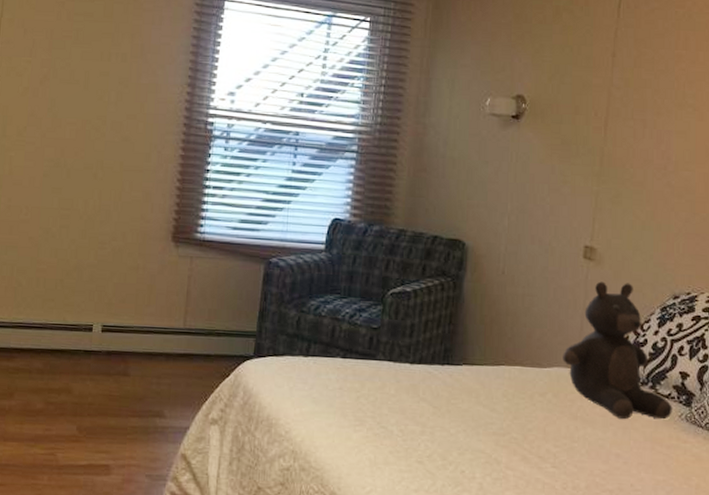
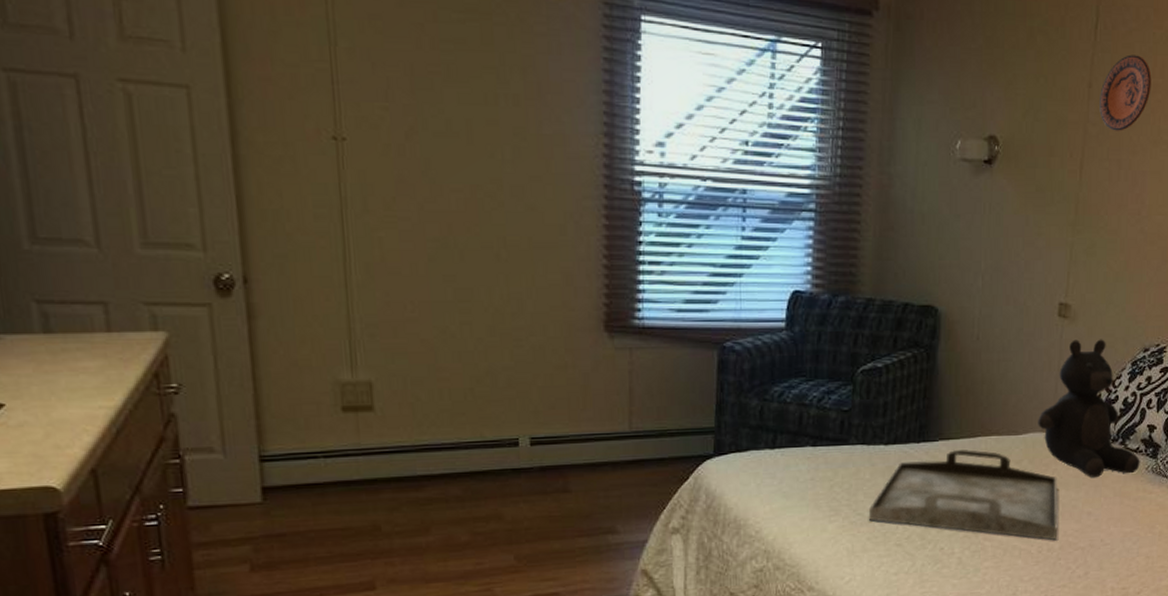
serving tray: none [391,375,584,479] -> present [868,449,1058,541]
decorative plate: none [623,29,675,95] -> present [1099,54,1152,131]

